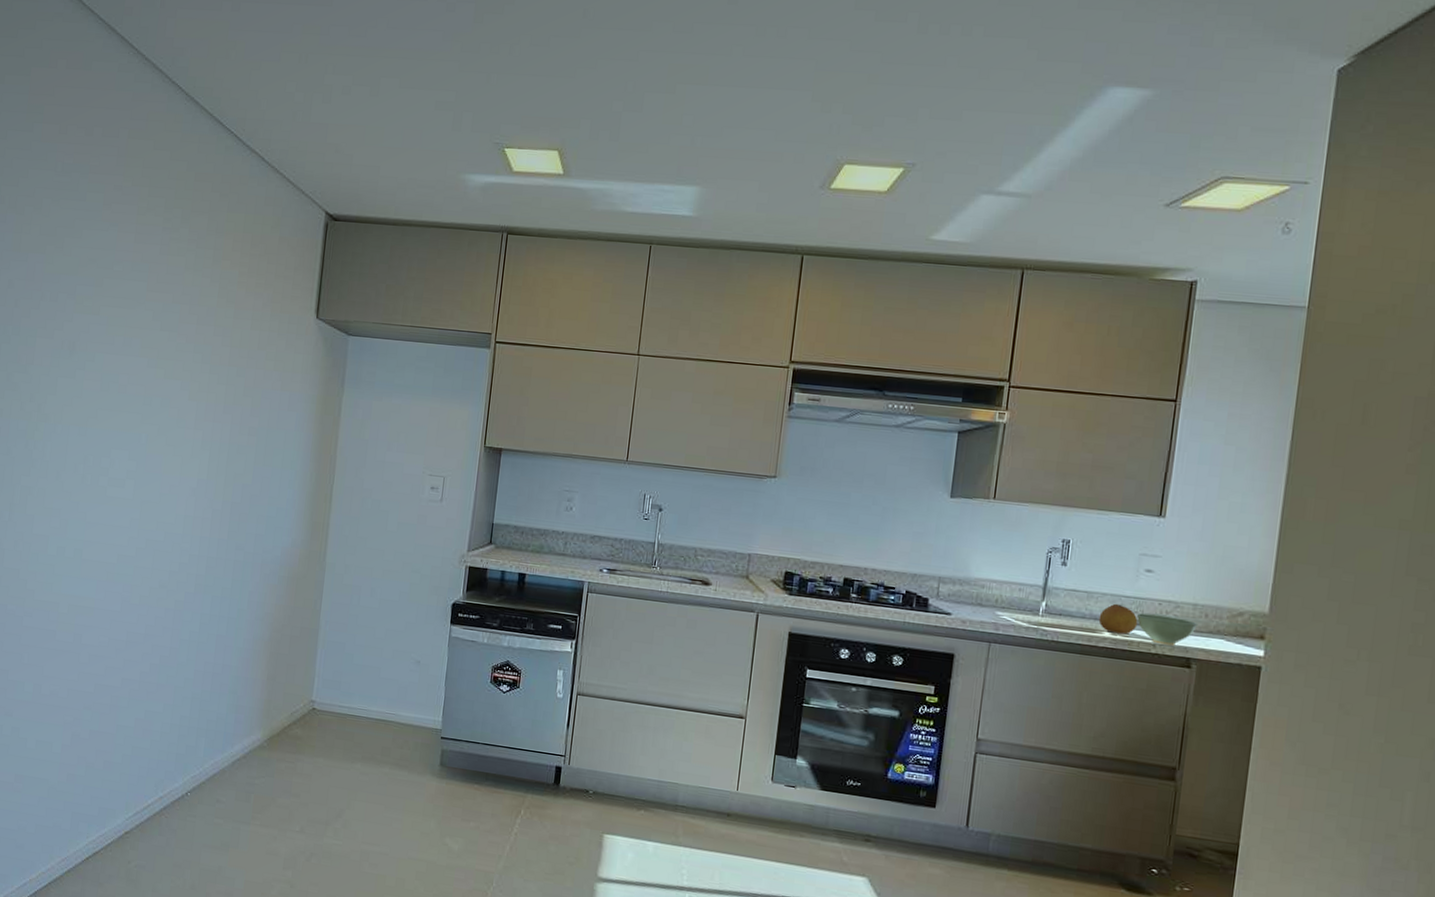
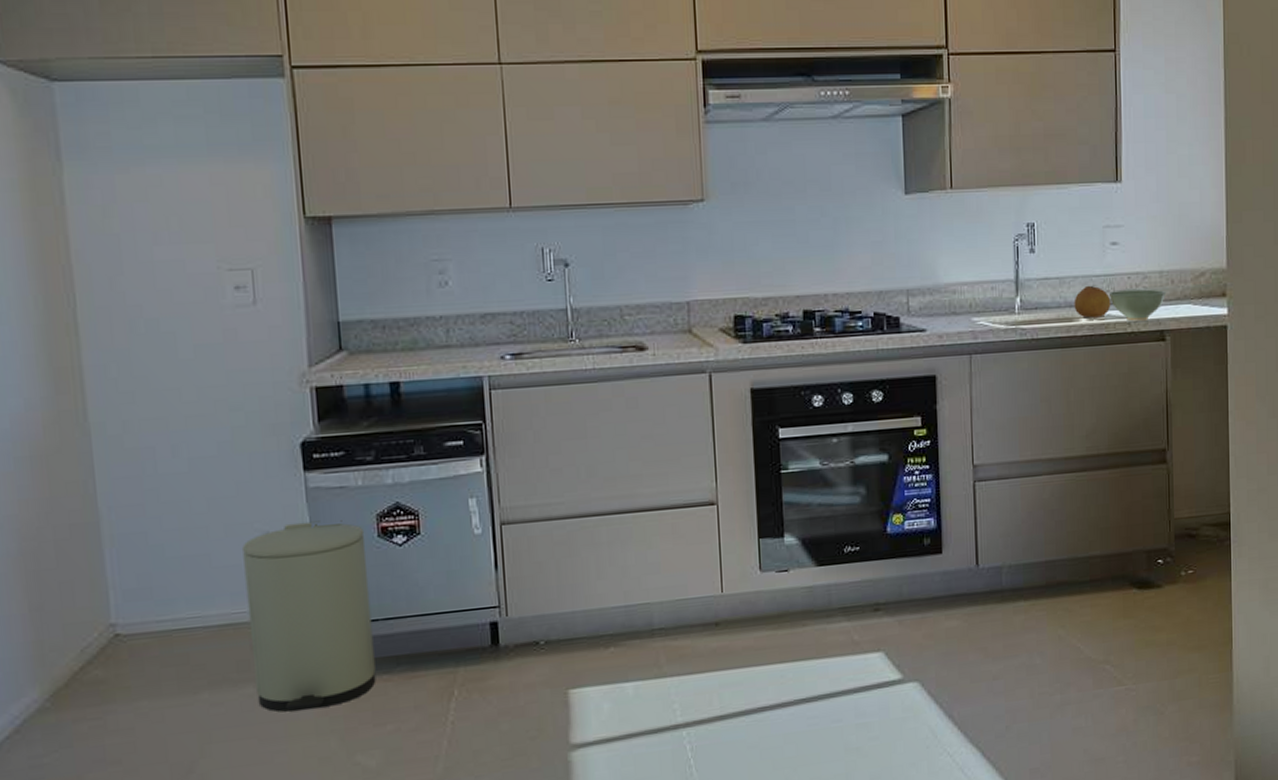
pedal bin: none [390,658,482,798] -> present [242,520,376,712]

